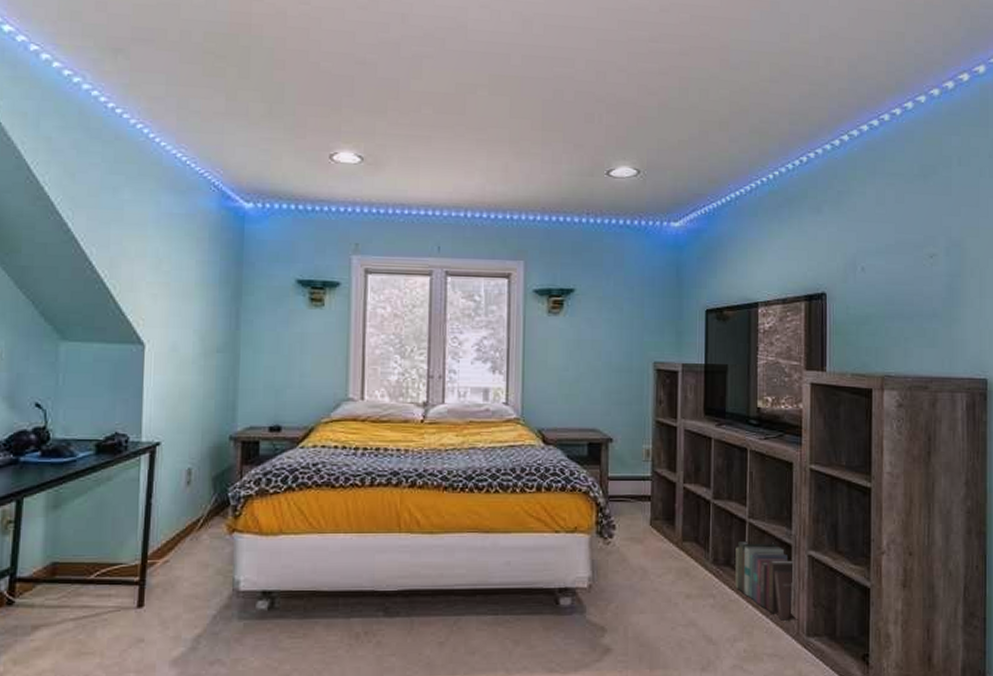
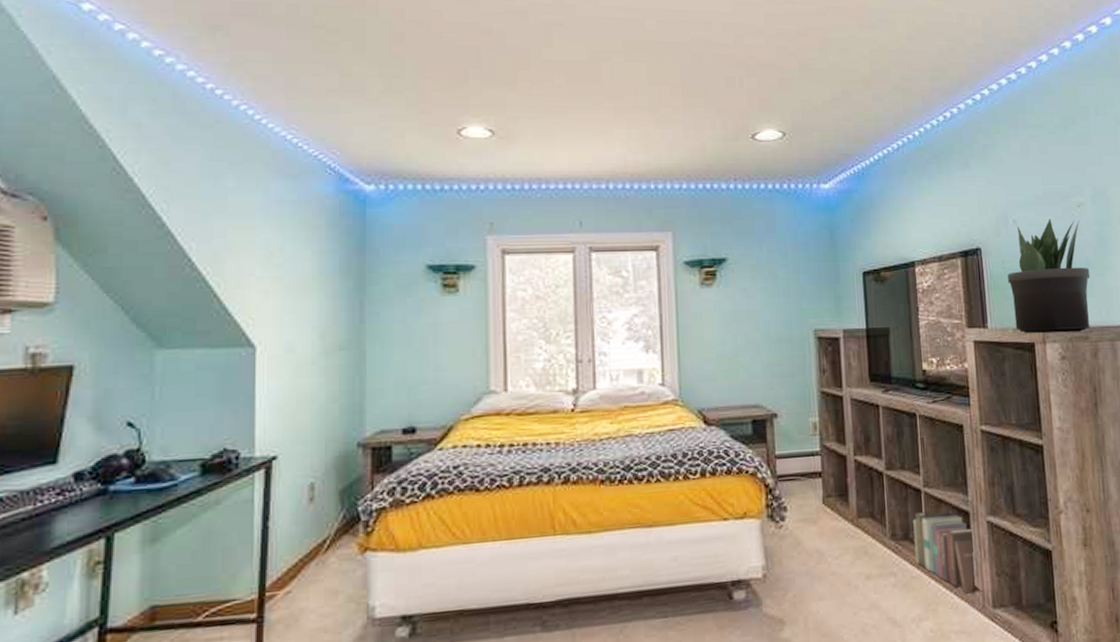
planter: none [851,268,936,381] -> present [1008,218,1090,334]

